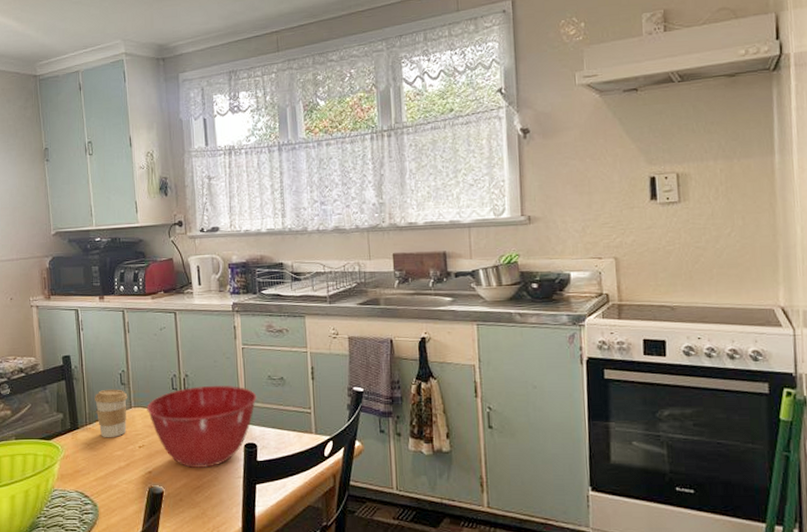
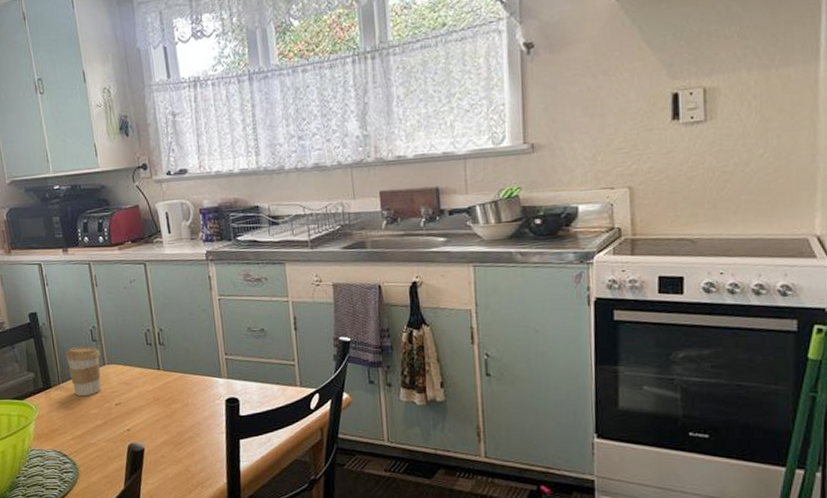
mixing bowl: present [147,385,257,468] -> none [121,338,237,424]

